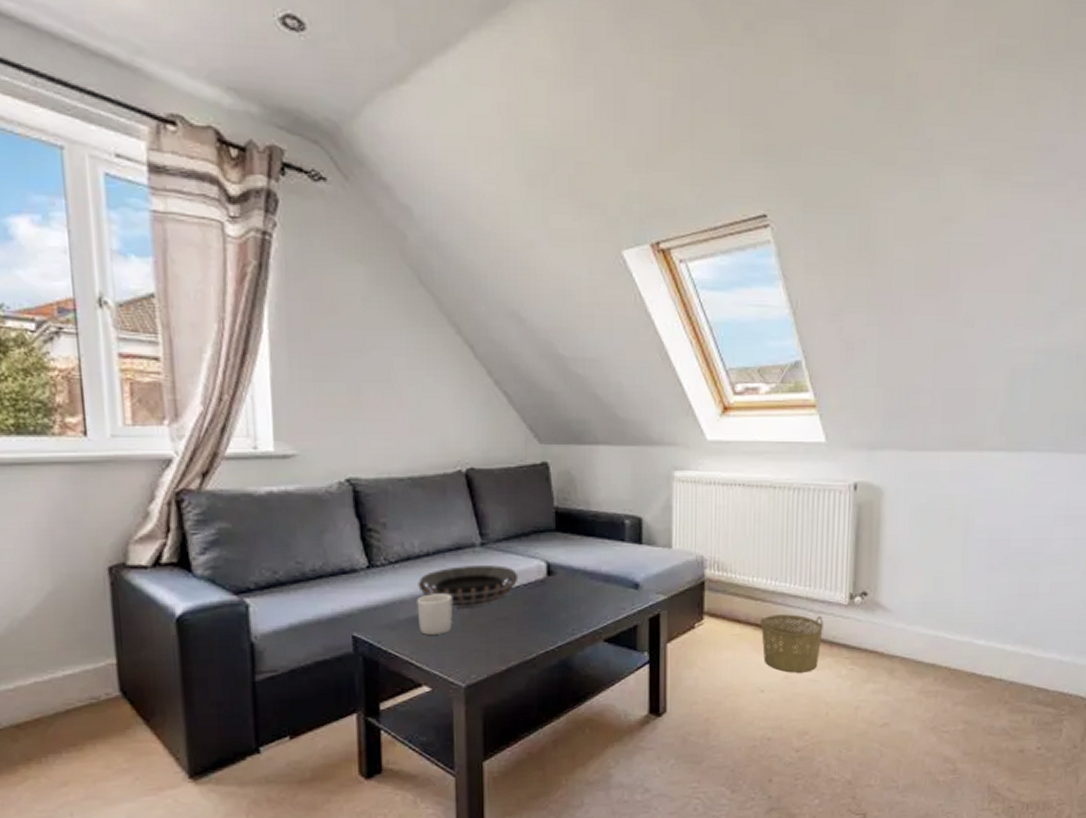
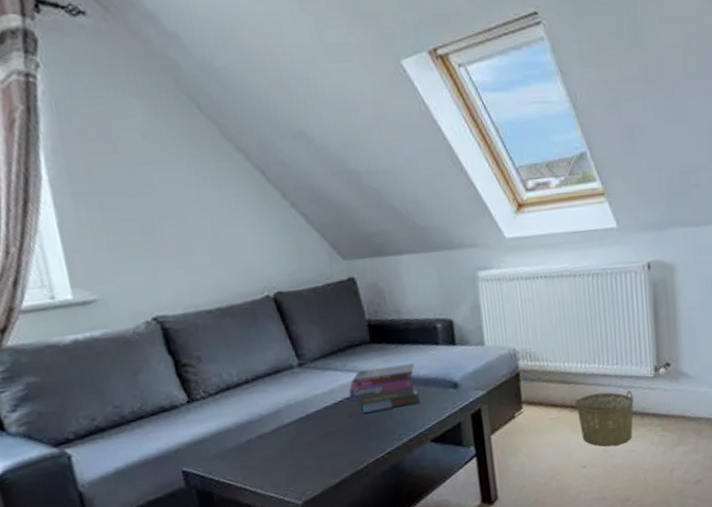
mug: present [417,594,452,635] -> none [242,417,281,460]
decorative bowl: present [418,565,519,608] -> none [241,383,341,430]
books: none [528,557,597,603] -> present [349,363,419,414]

